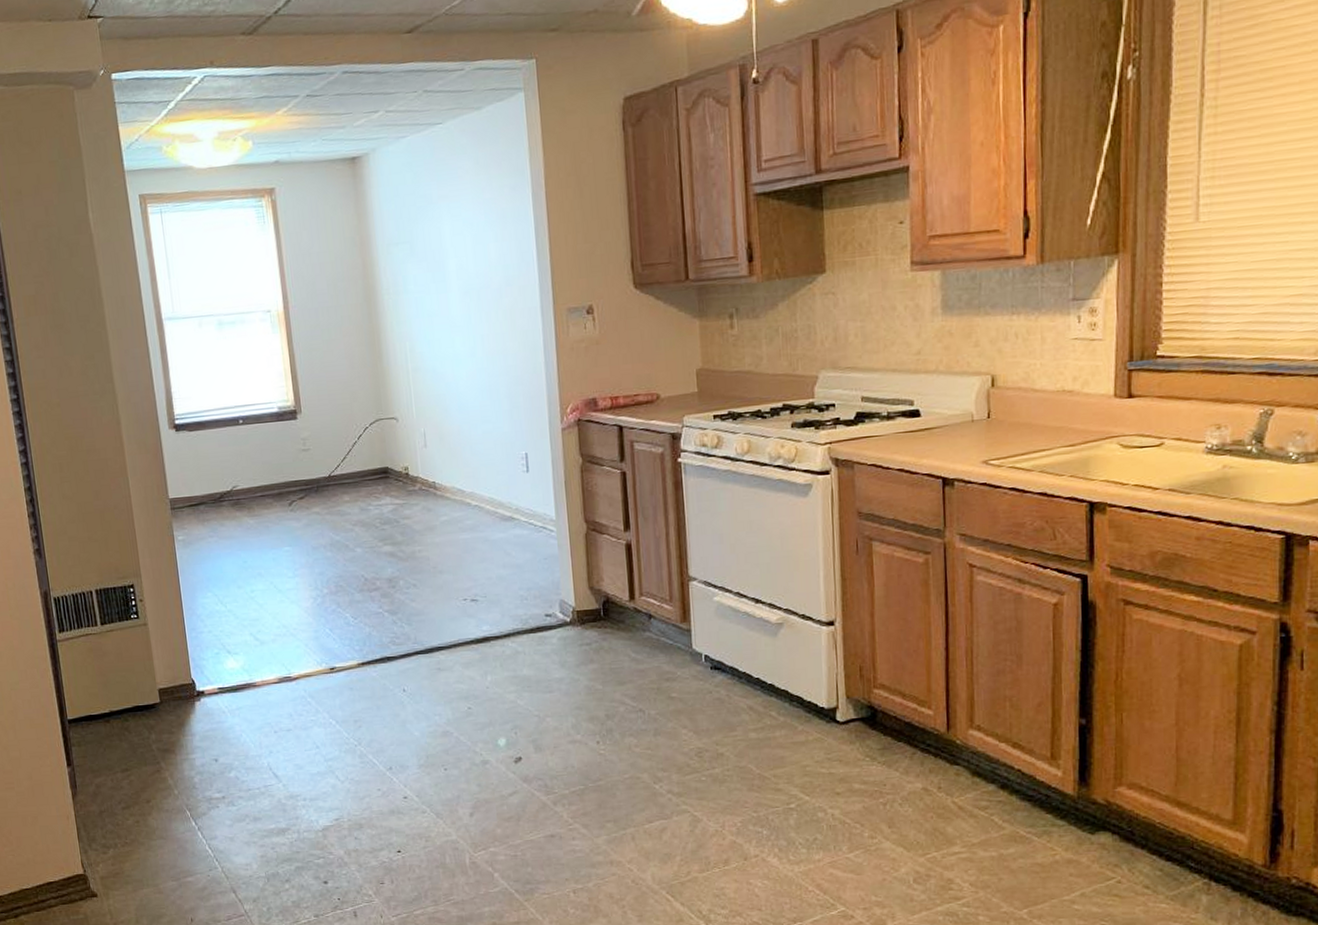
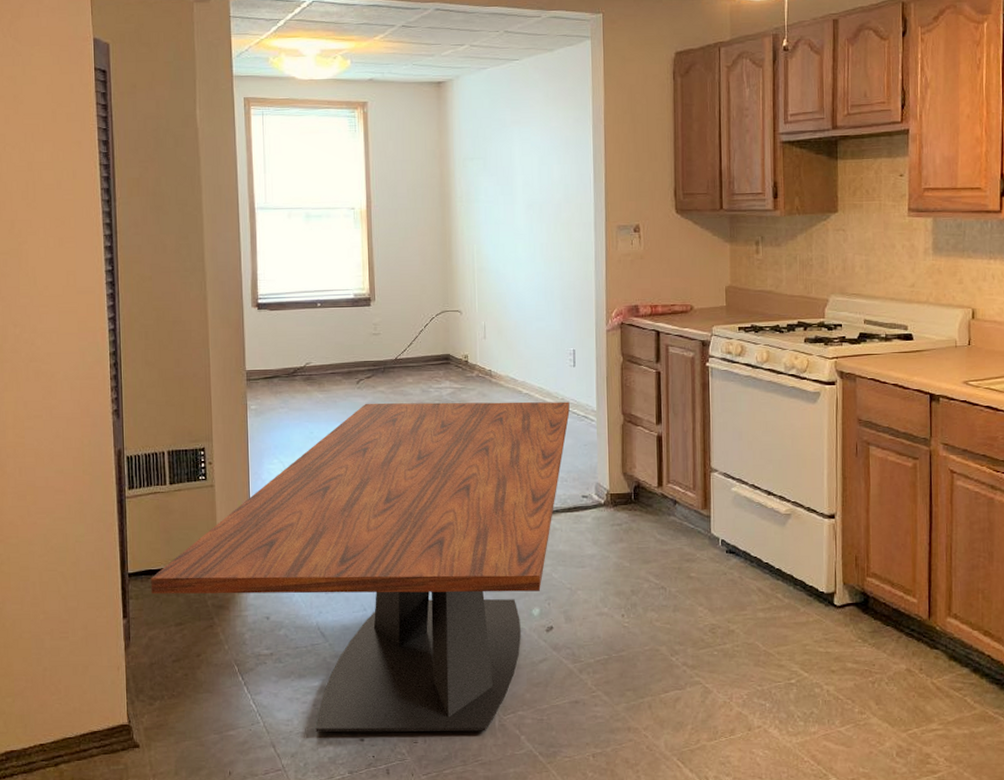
dining table: none [91,511,526,876] -> present [151,401,570,733]

